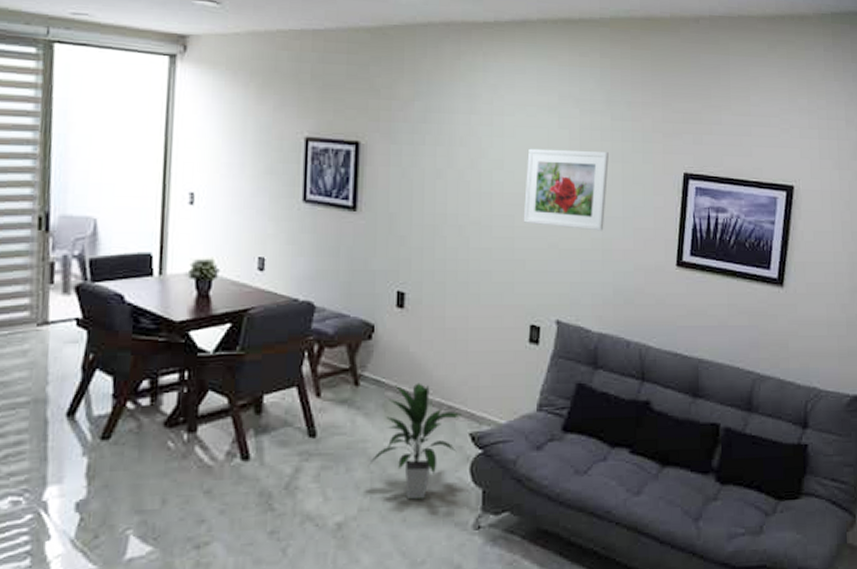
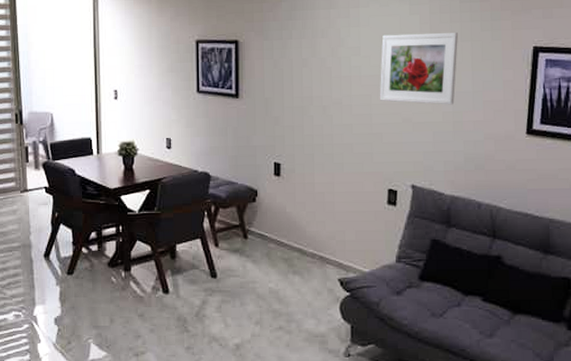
indoor plant: present [369,383,462,500] -> none [258,237,331,330]

